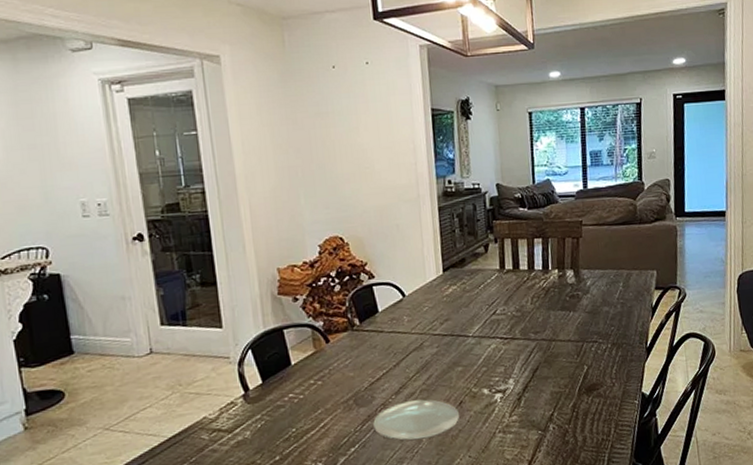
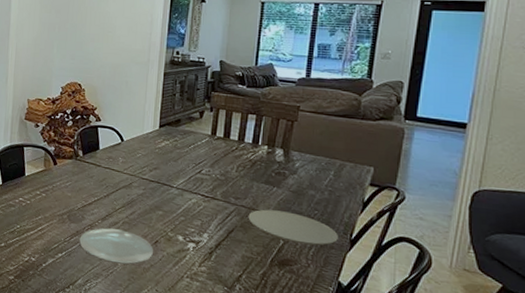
plate: none [550,334,636,365] -> present [248,209,338,246]

